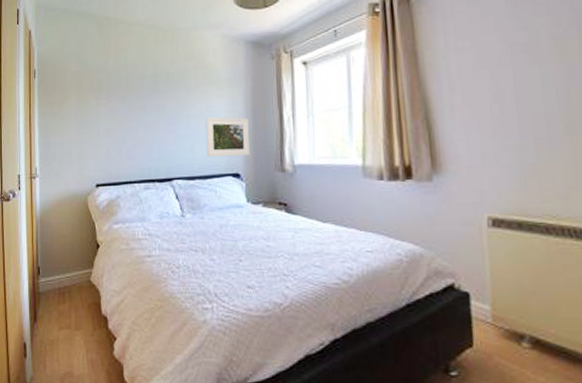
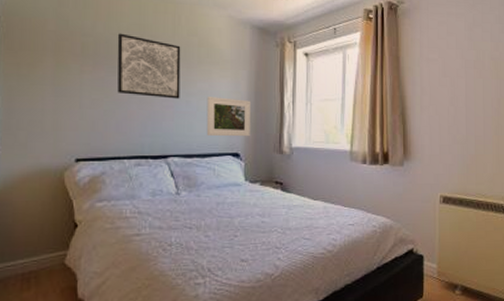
wall art: none [125,66,181,123] -> present [117,33,181,99]

